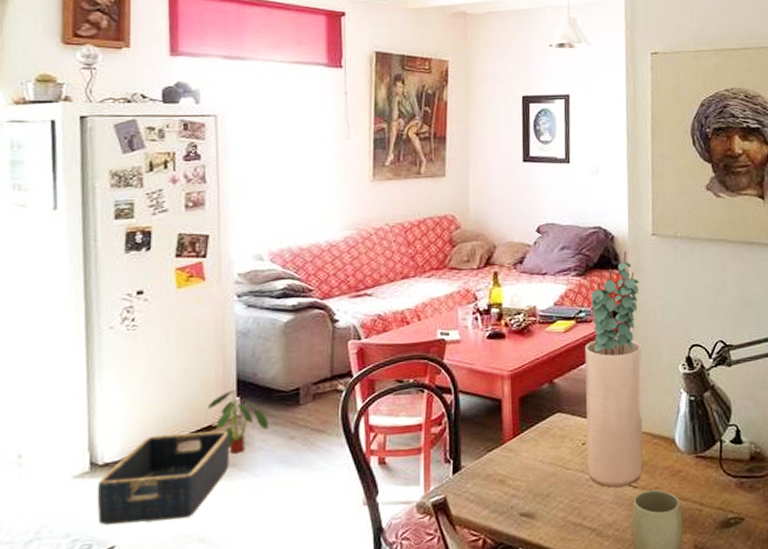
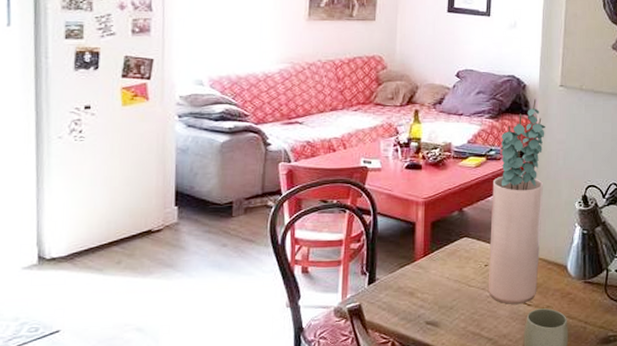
basket: present [96,430,229,525] -> none [43,235,167,312]
plant: present [208,390,270,454] -> none [148,200,204,256]

